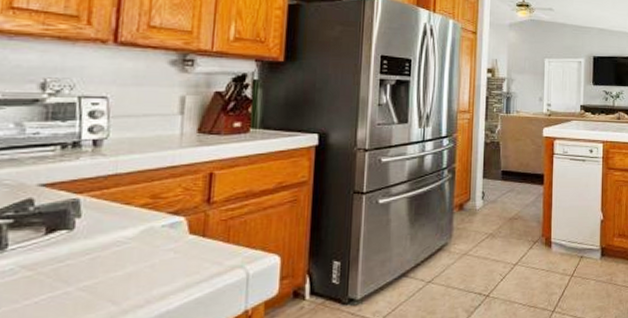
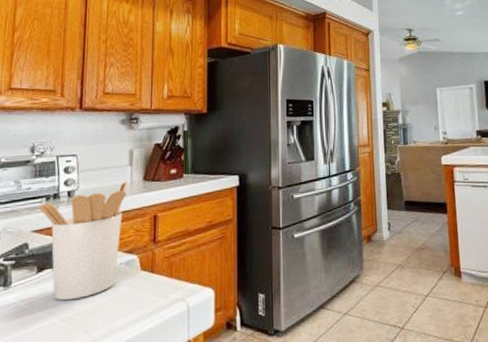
utensil holder: none [49,130,176,267] -> present [38,180,127,301]

